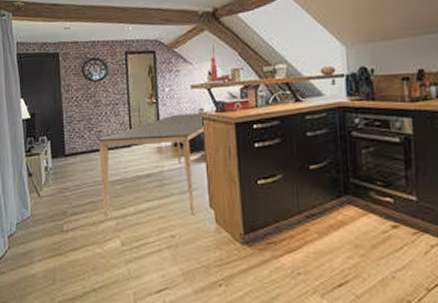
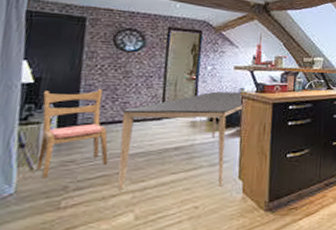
dining chair: none [39,119,93,204] -> present [36,88,108,179]

